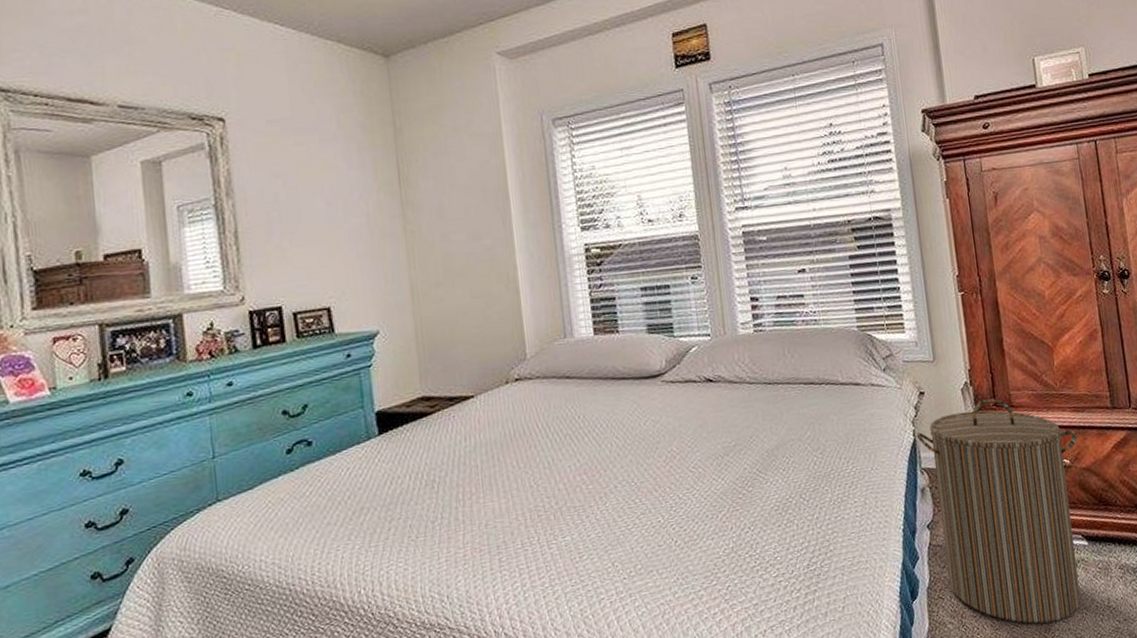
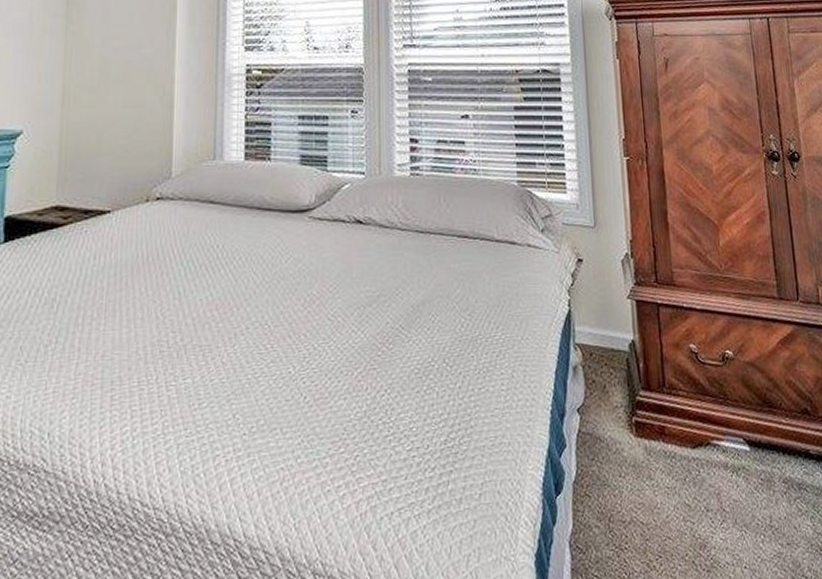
laundry hamper: present [916,398,1081,624] -> none [571,274,742,539]

